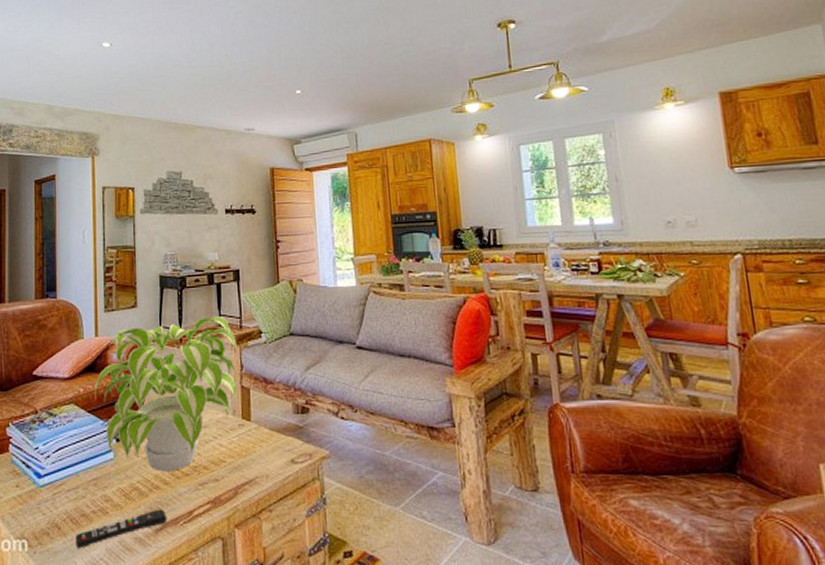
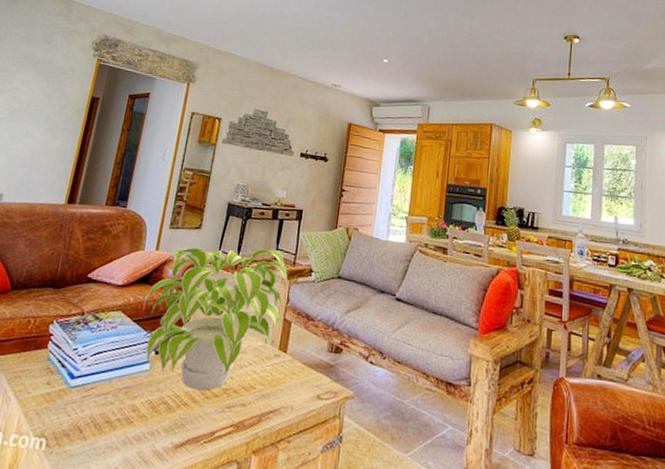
remote control: present [75,509,167,548] -> none [93,425,190,454]

